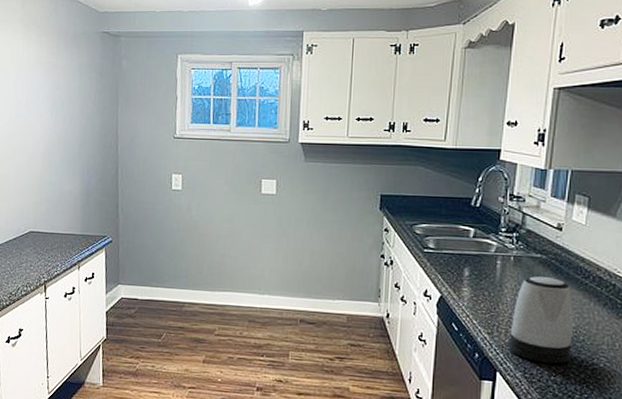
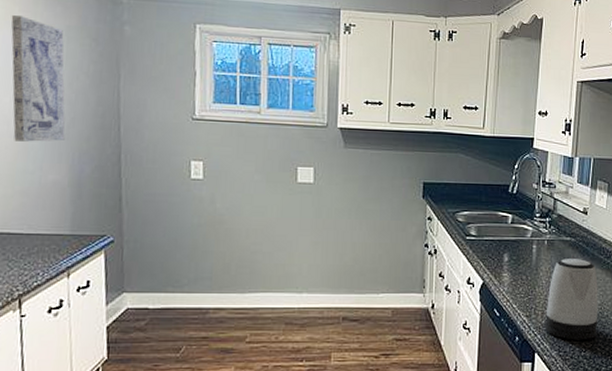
wall art: none [41,58,78,159] -> present [11,15,66,142]

